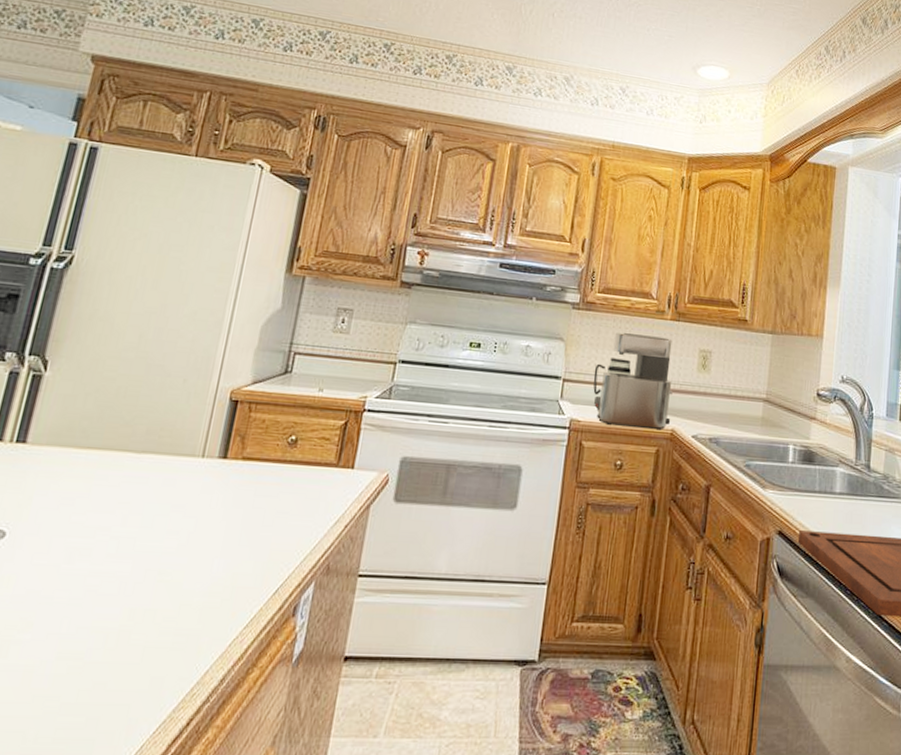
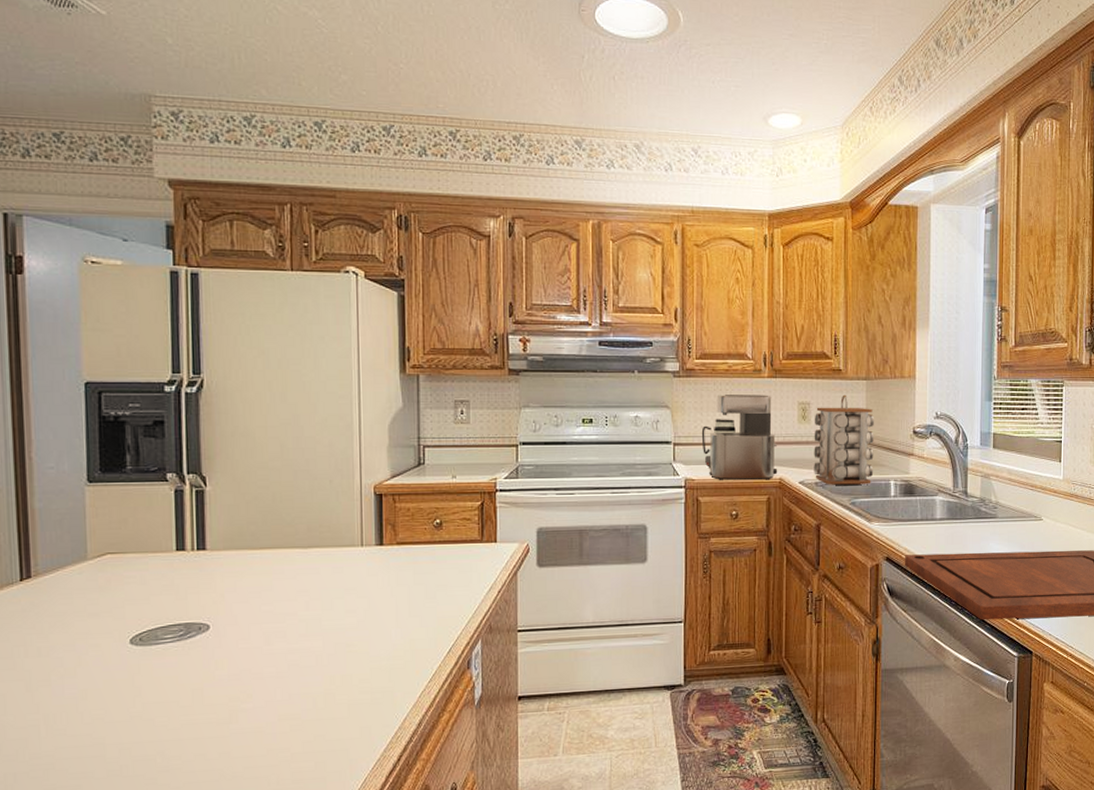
spice rack: none [708,346,778,447] -> present [814,394,875,486]

